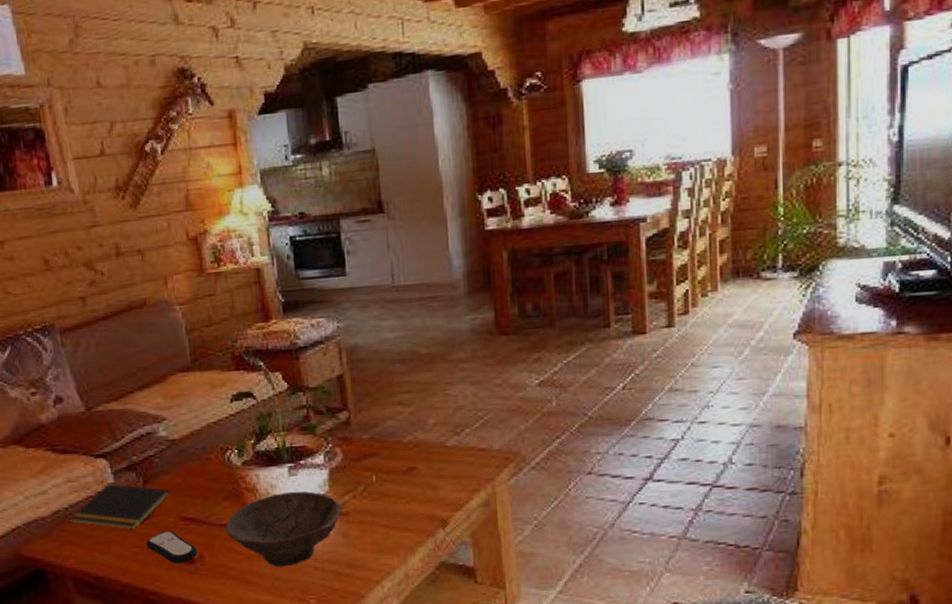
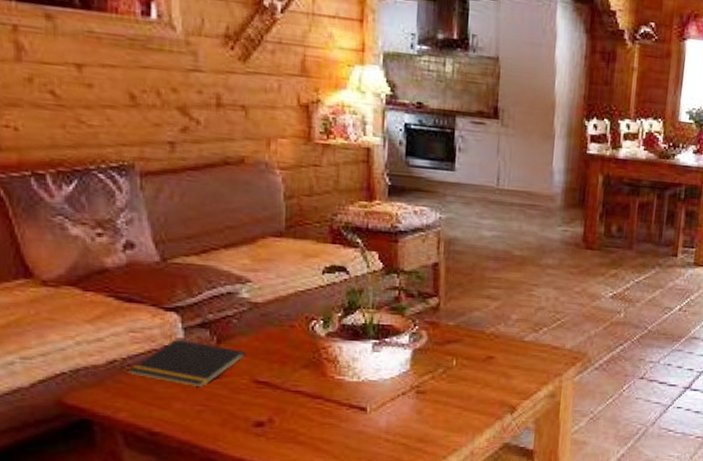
remote control: present [146,530,198,564] -> none [212,392,268,426]
bowl: present [225,491,342,567] -> none [300,366,420,437]

